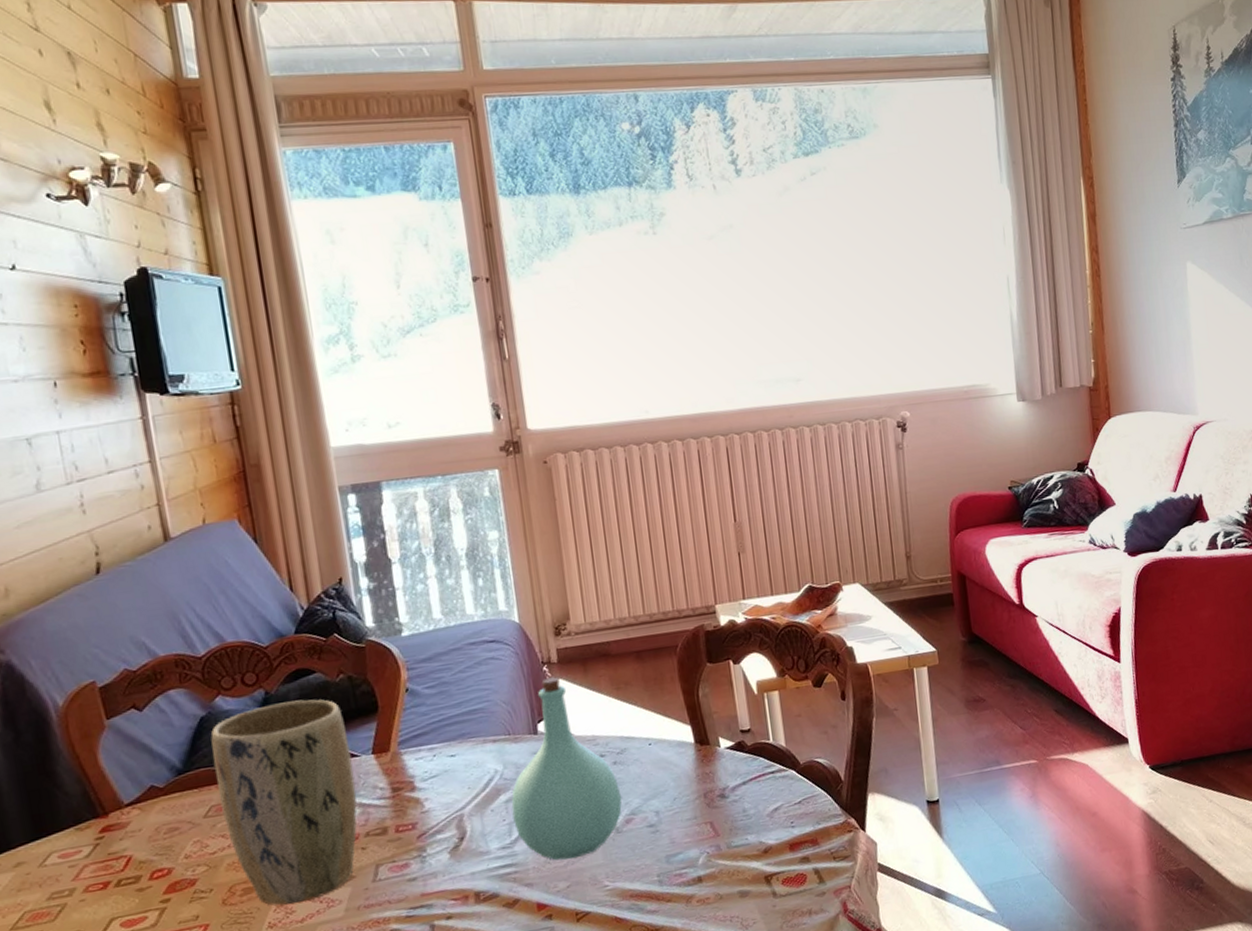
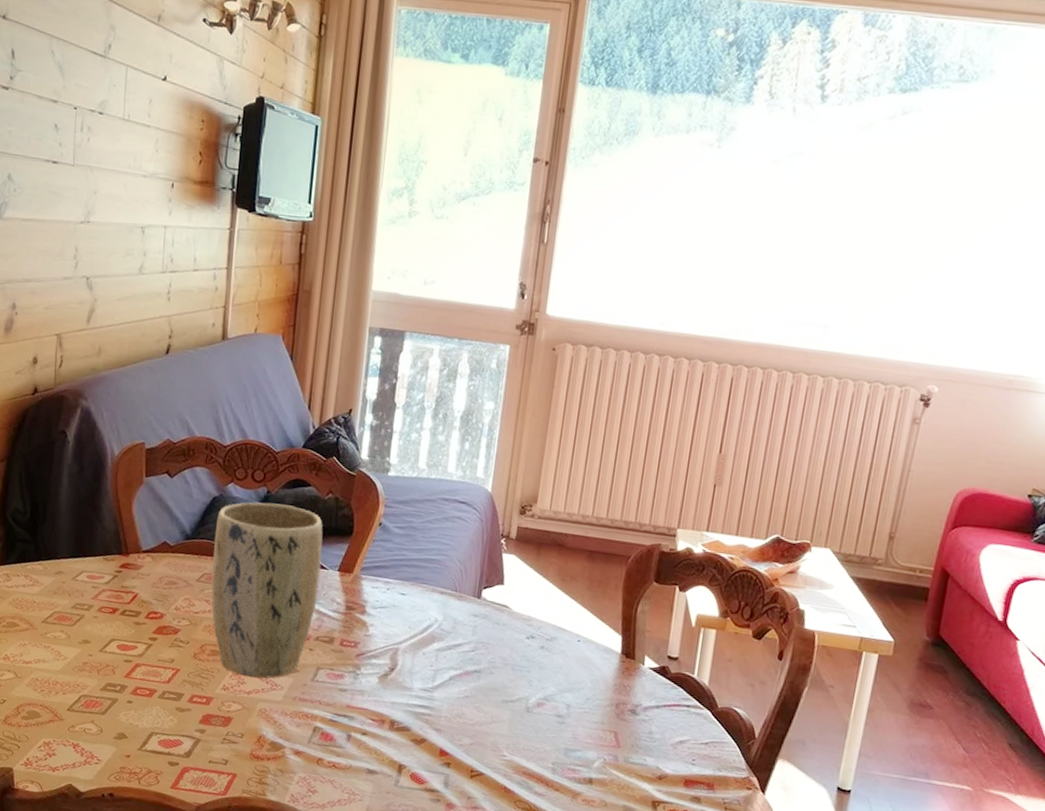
bottle: present [511,677,622,861] -> none [439,550,540,722]

